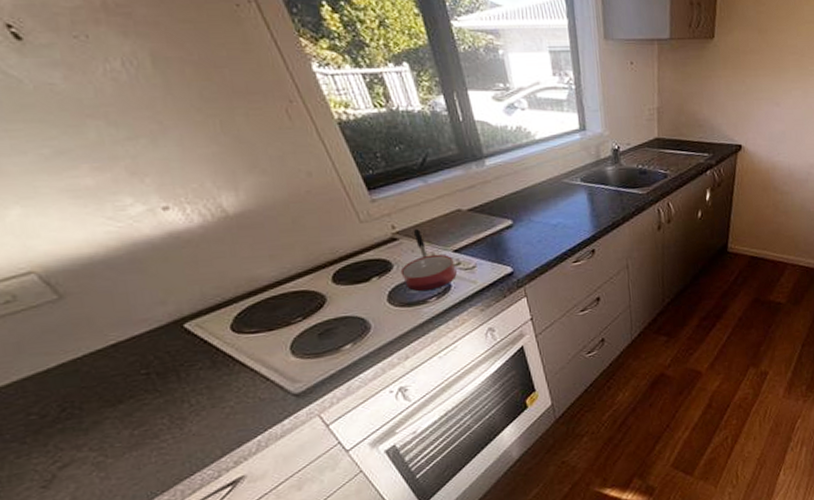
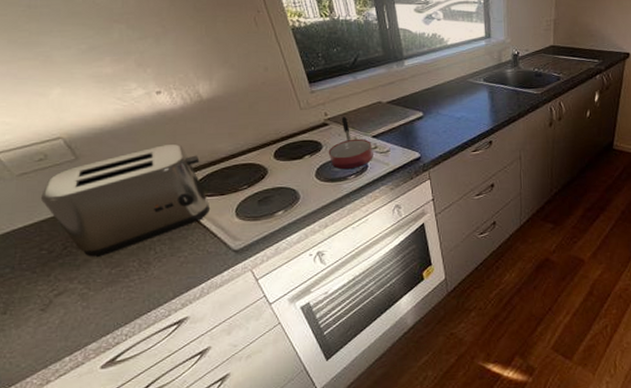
toaster: none [15,271,256,418] -> present [40,143,209,257]

